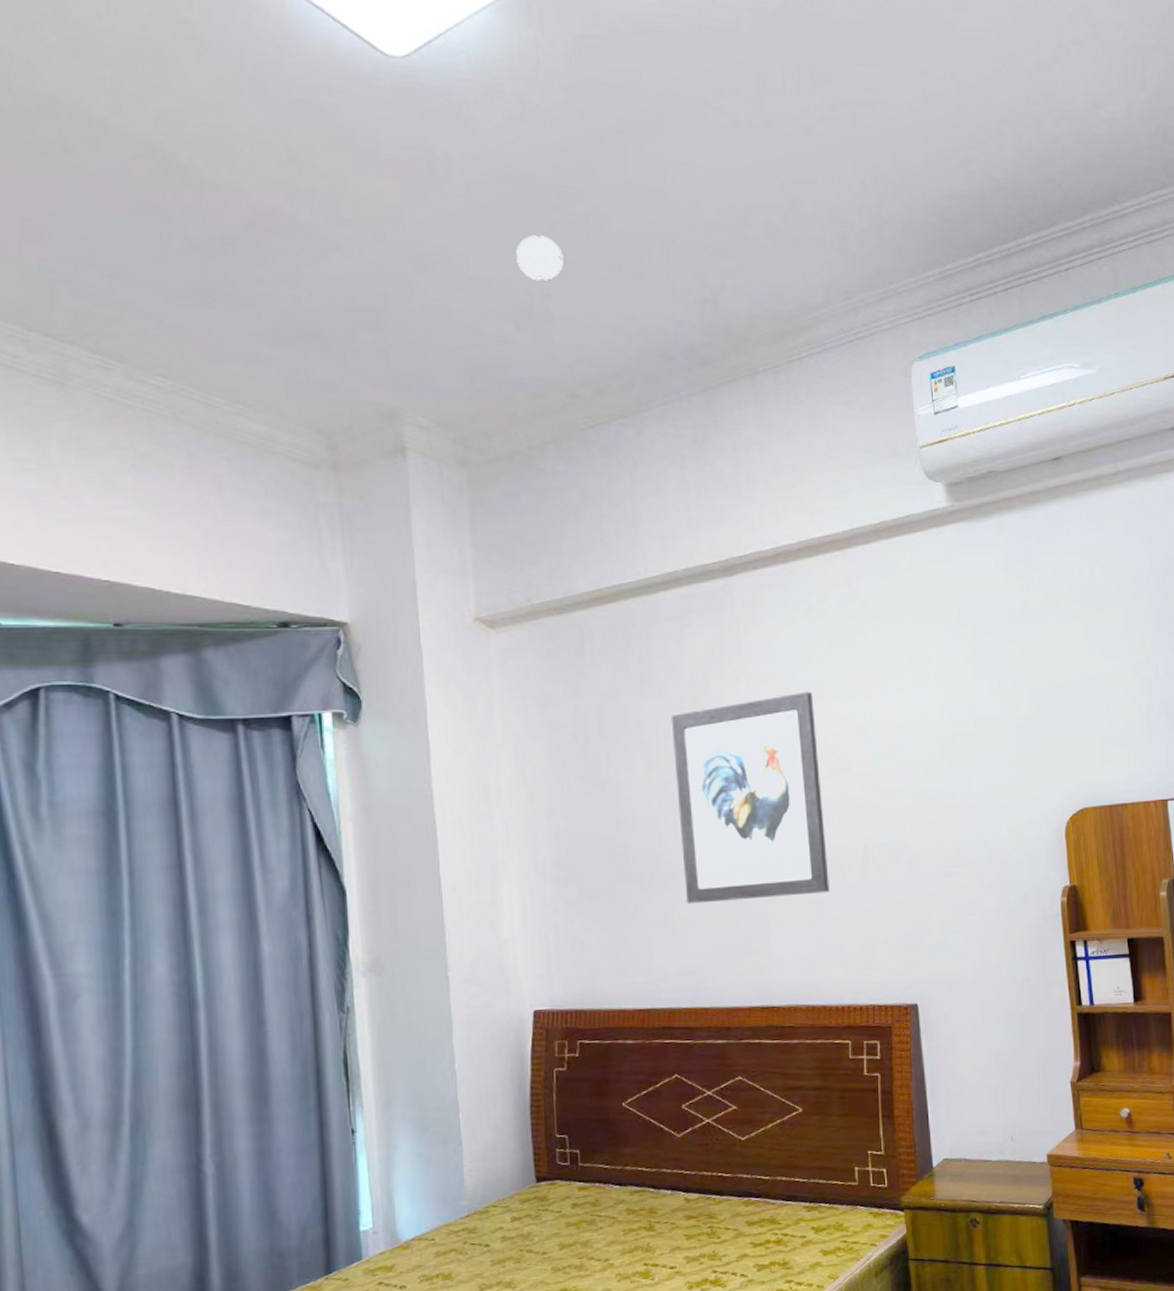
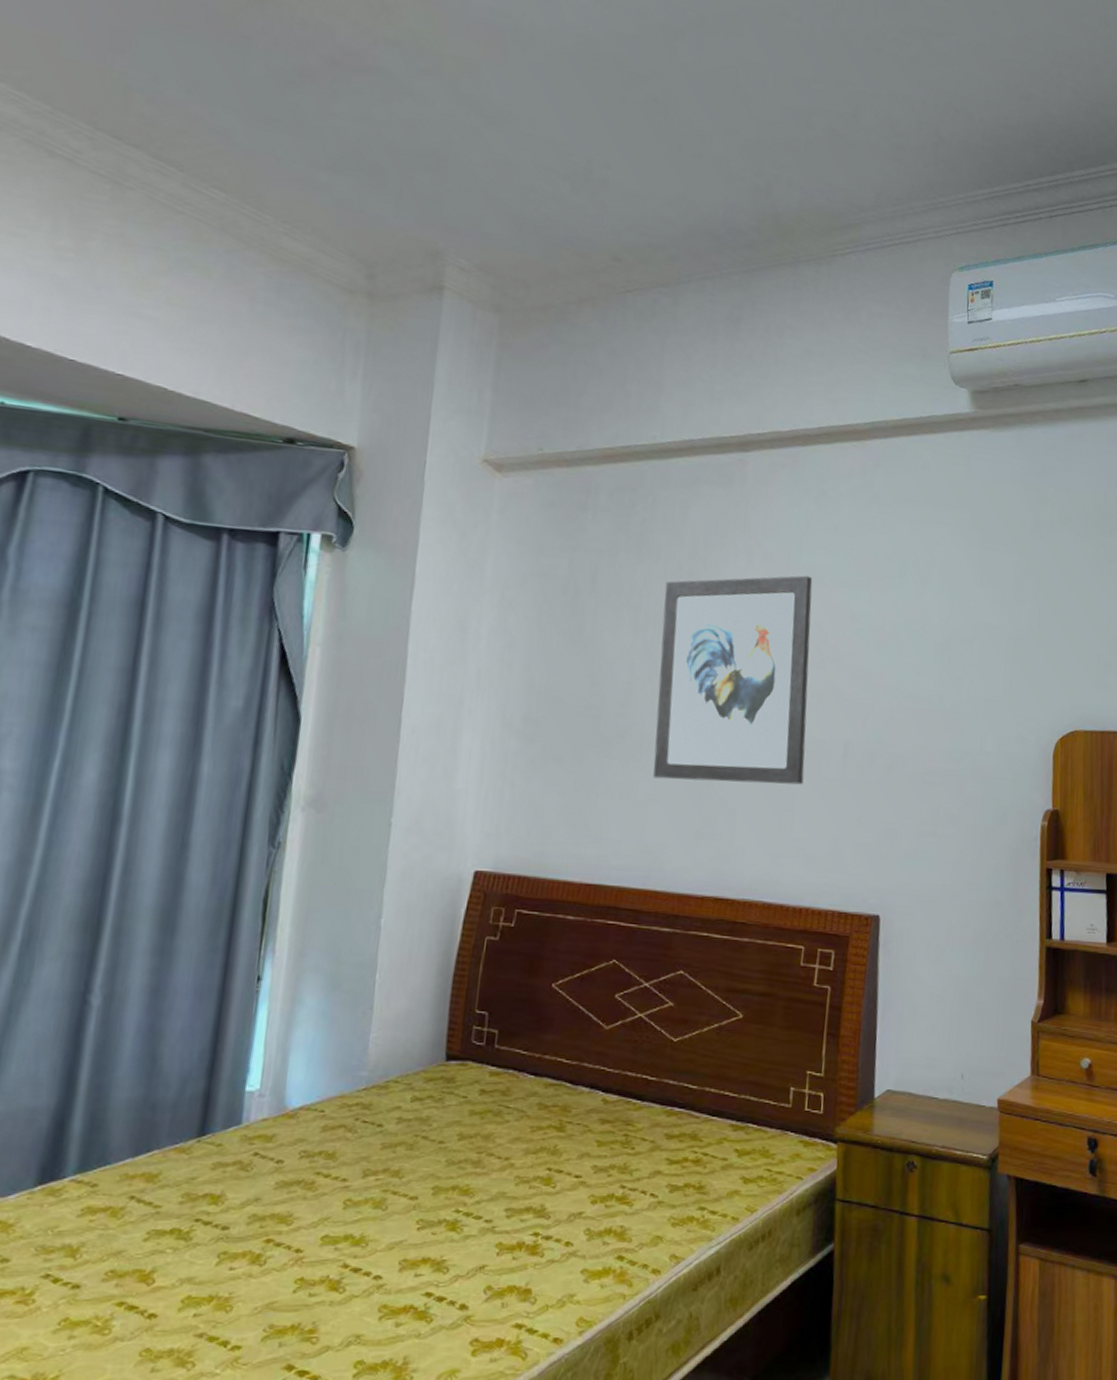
smoke detector: present [516,235,564,282] -> none [582,107,629,151]

